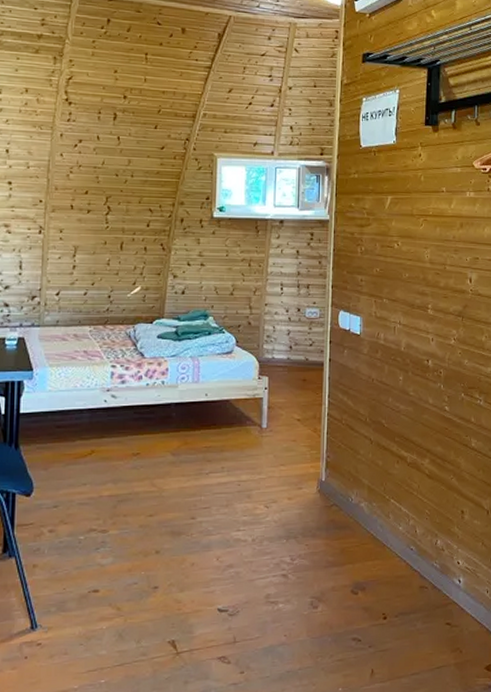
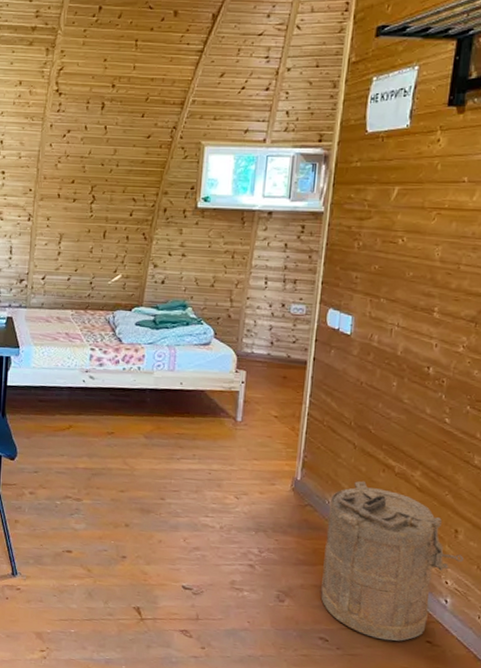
laundry hamper: none [351,474,470,630] -> present [321,481,464,641]

